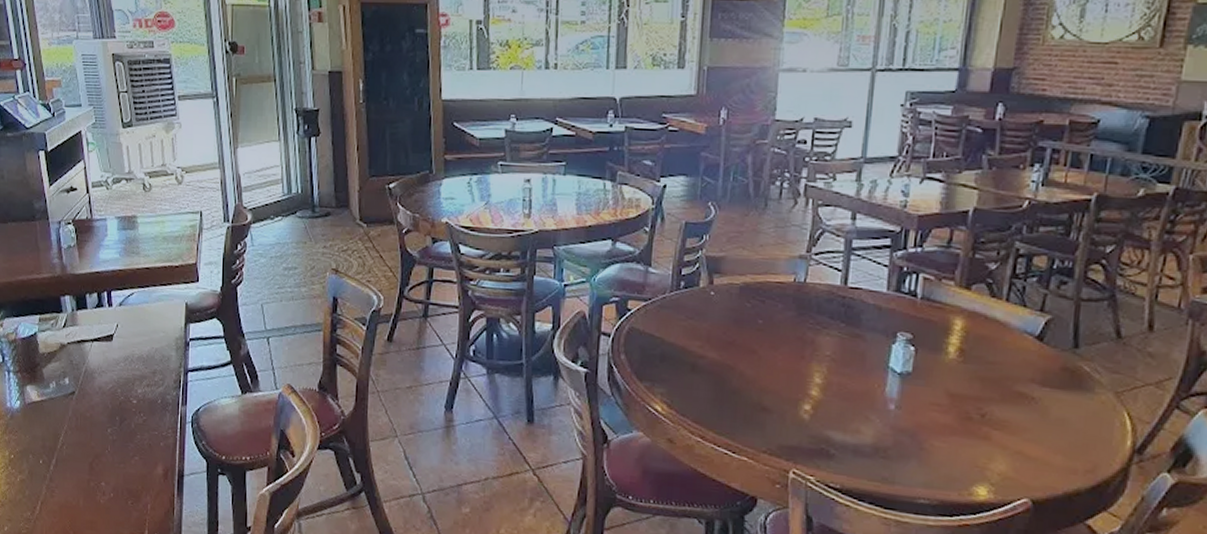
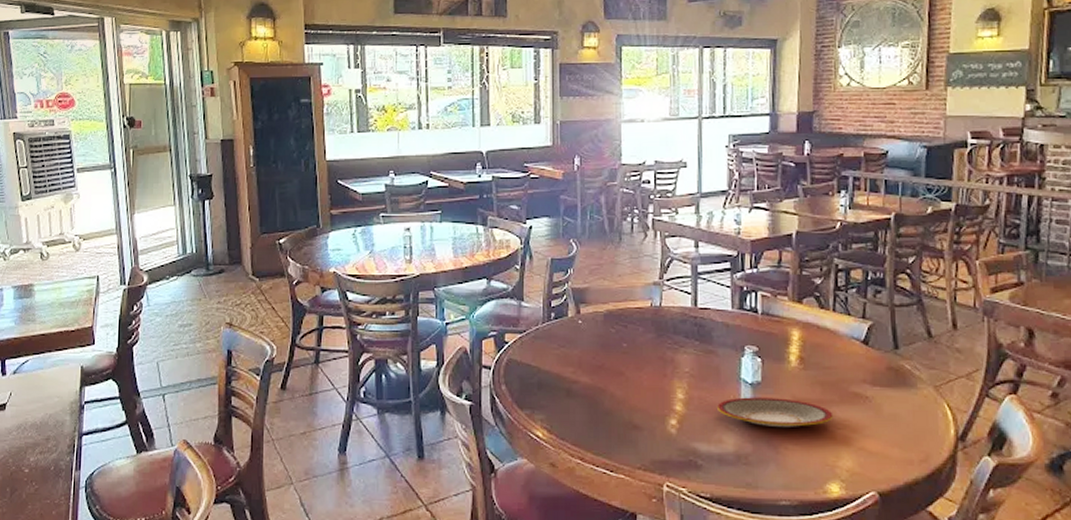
plate: none [858,387,991,424] -> present [717,397,834,427]

